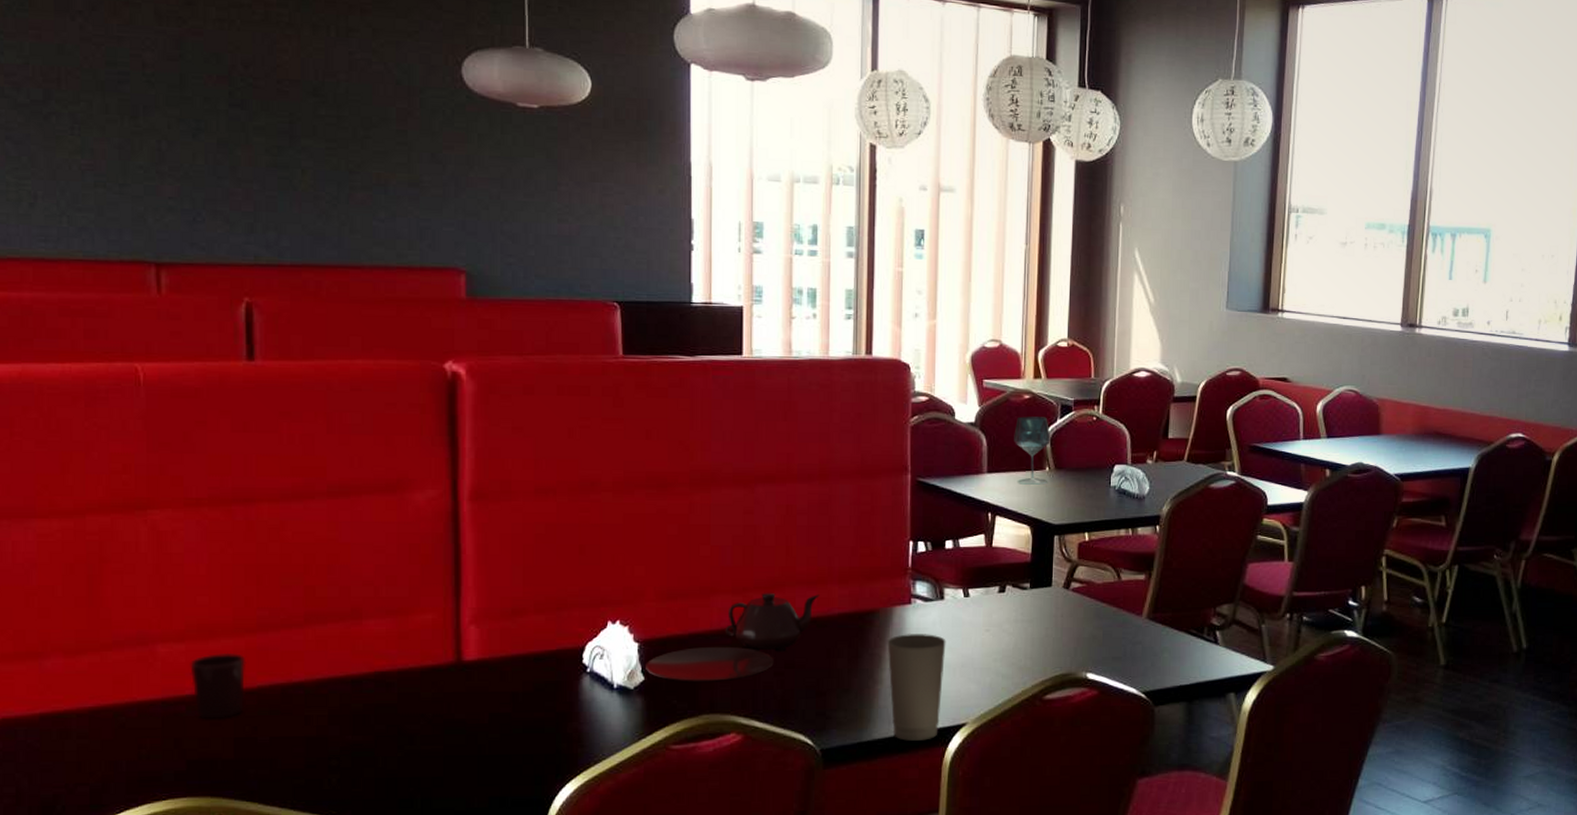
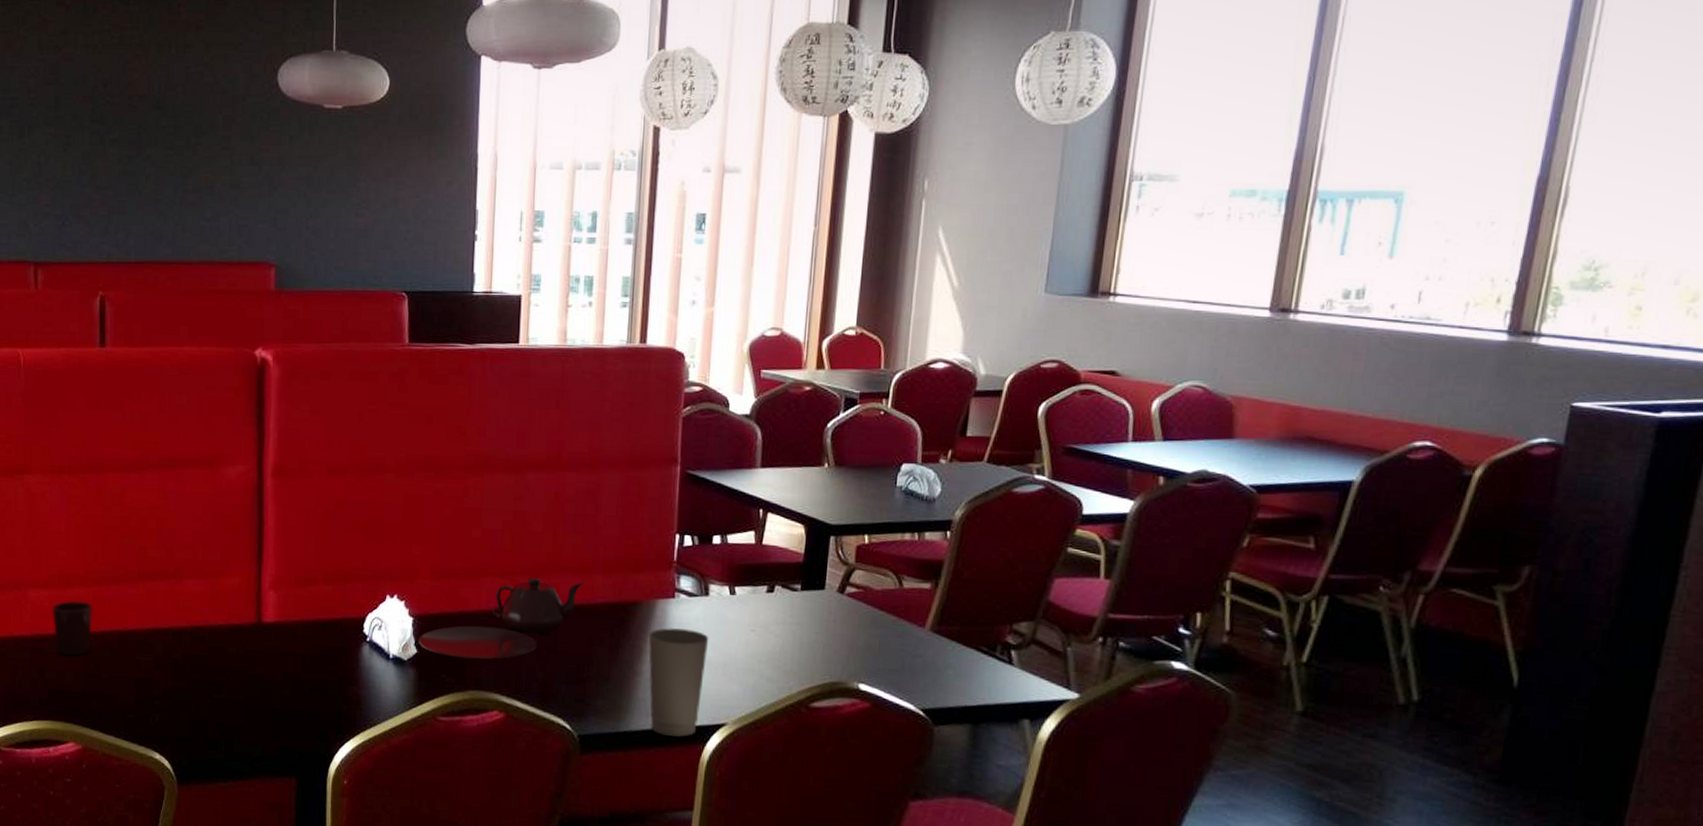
wine glass: present [1014,416,1051,485] -> none [791,409,832,482]

